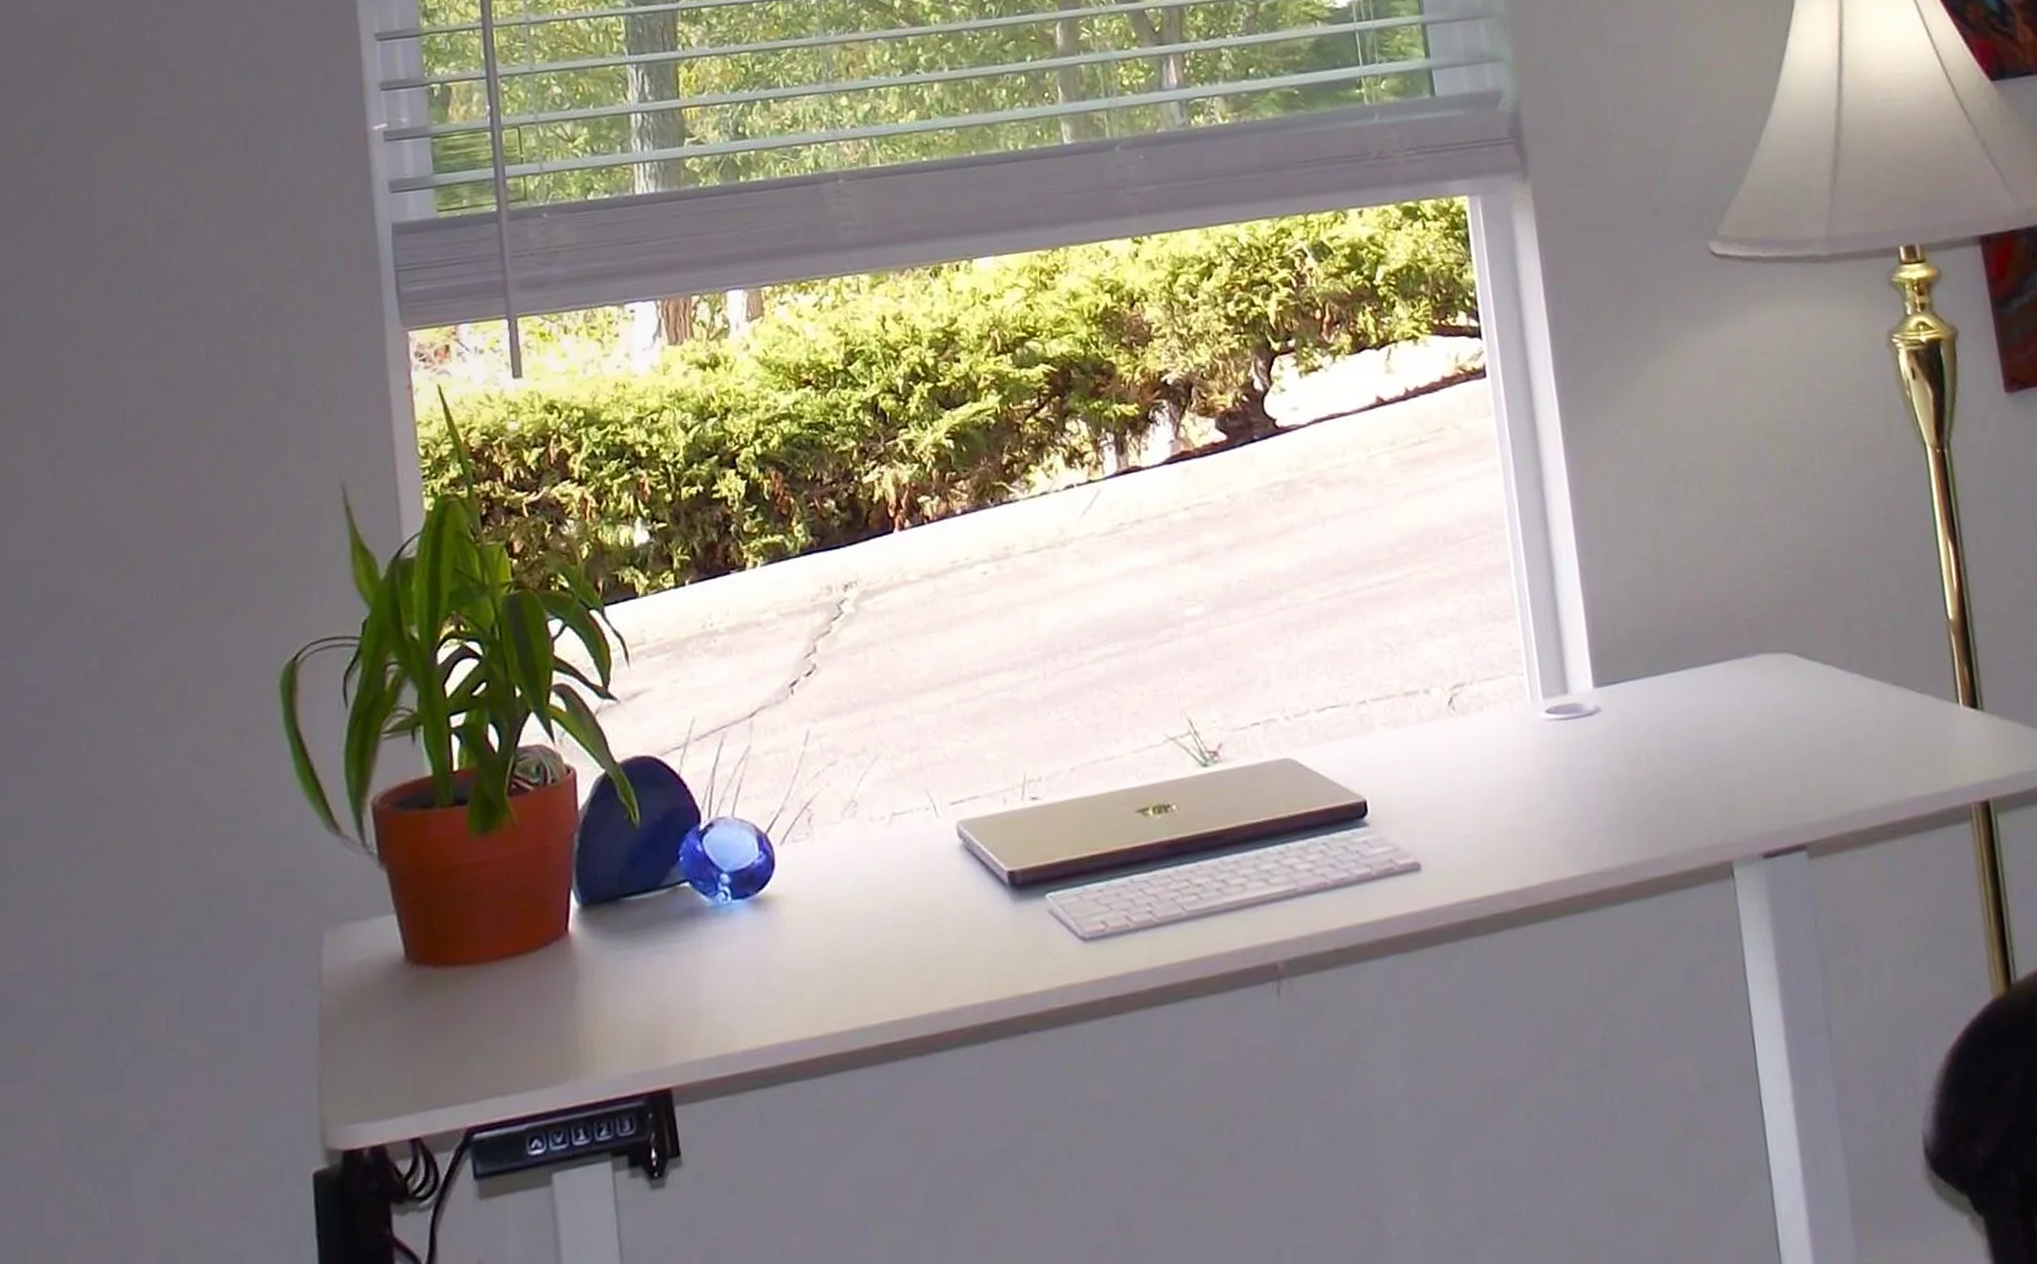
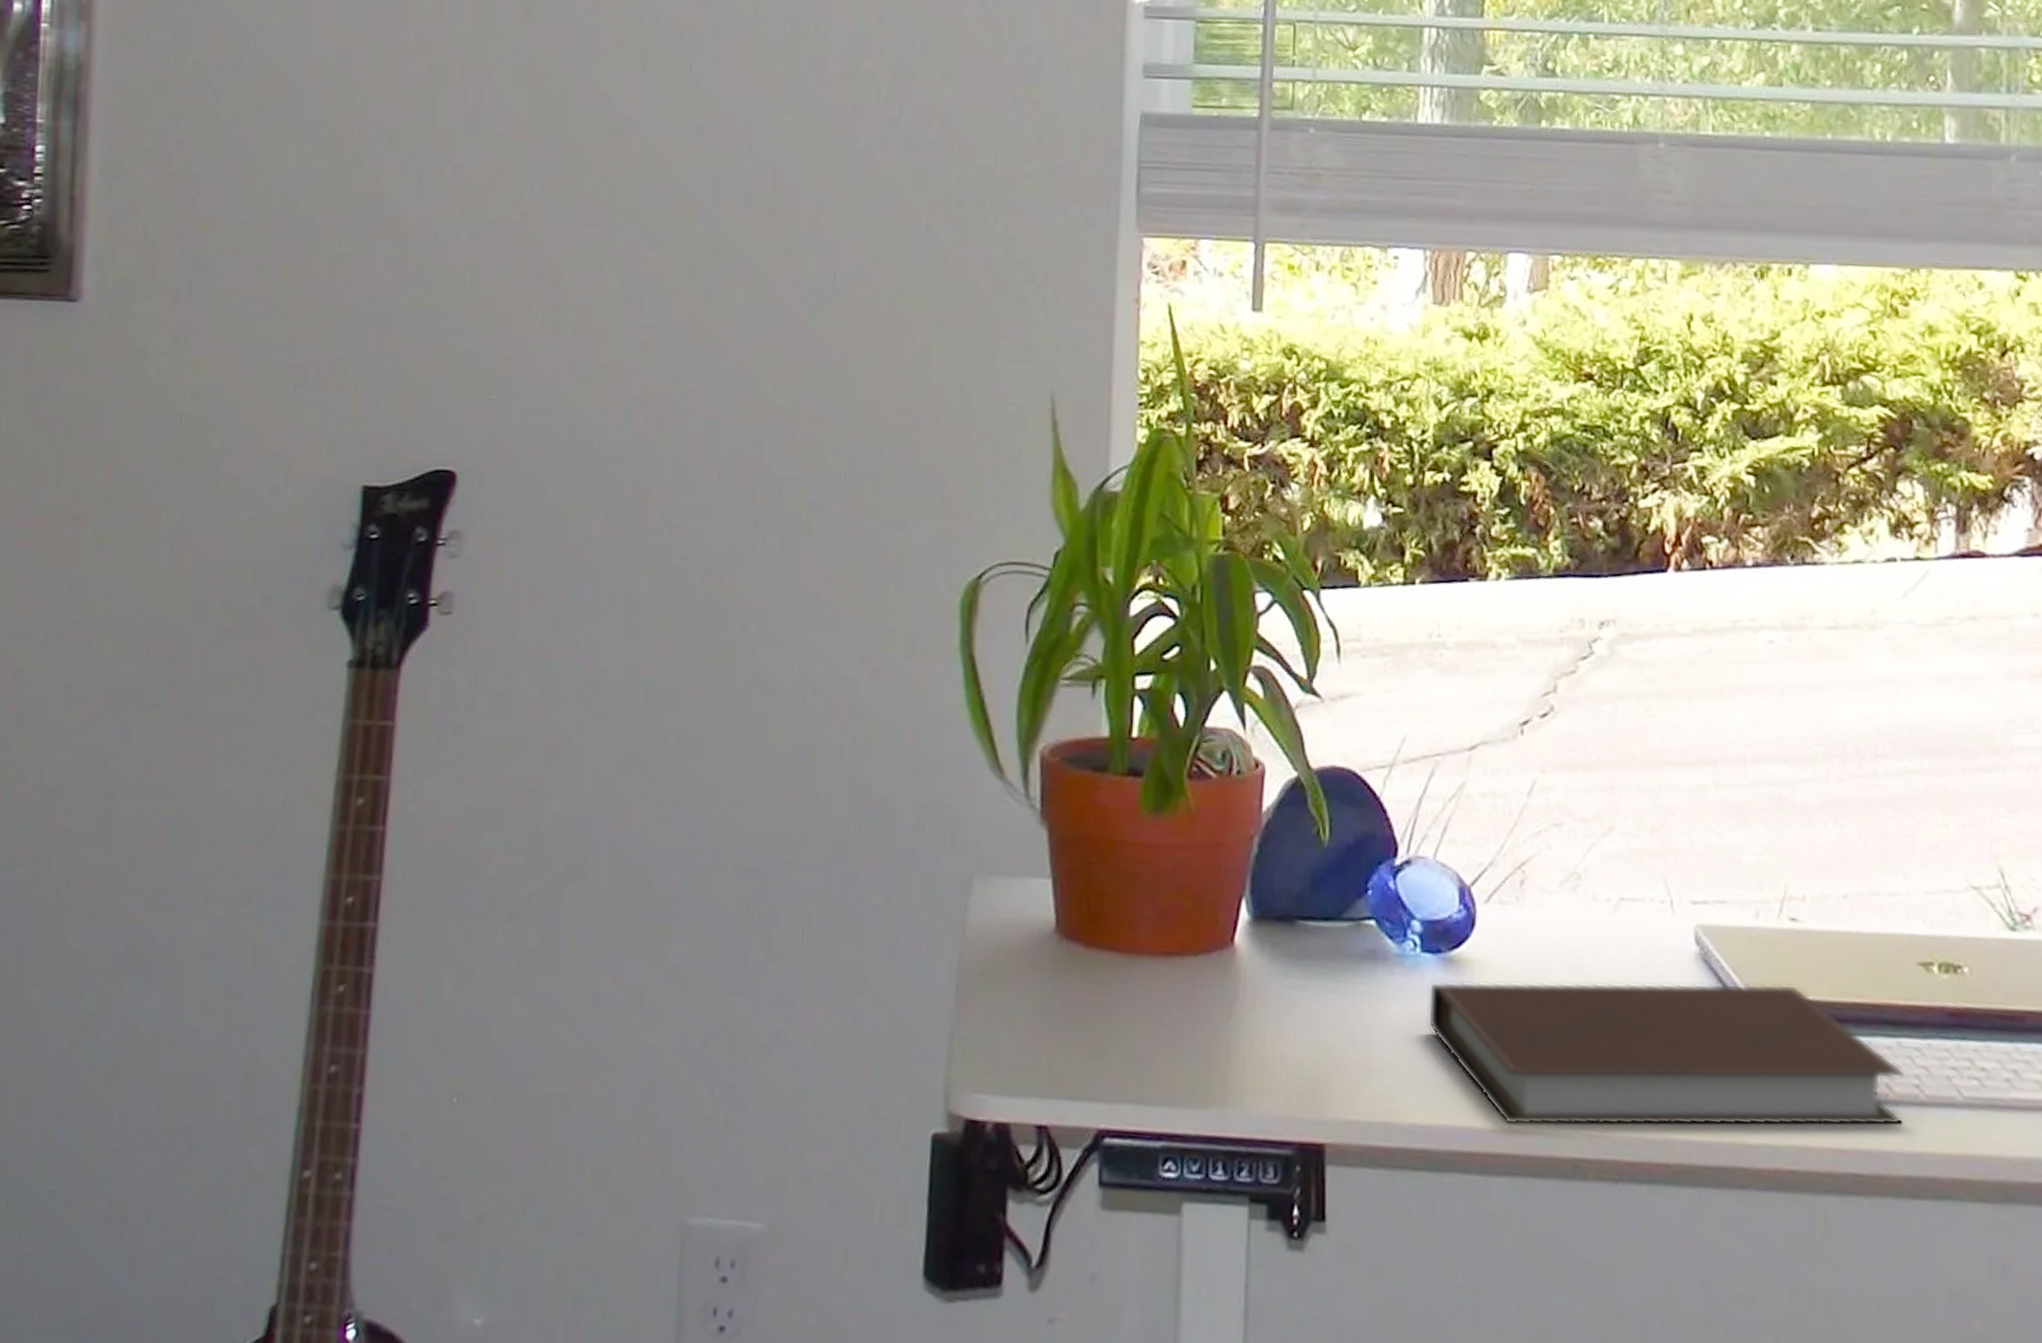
notebook: none [742,852,1143,1030] -> present [1427,981,1904,1126]

